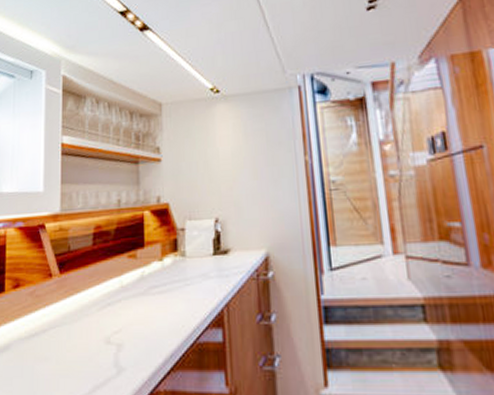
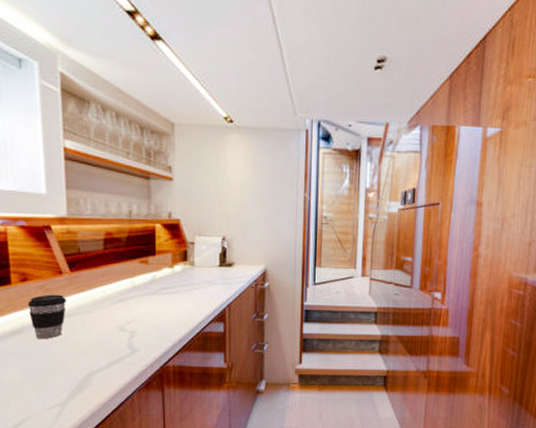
coffee cup: none [17,301,55,358] -> present [27,294,67,340]

